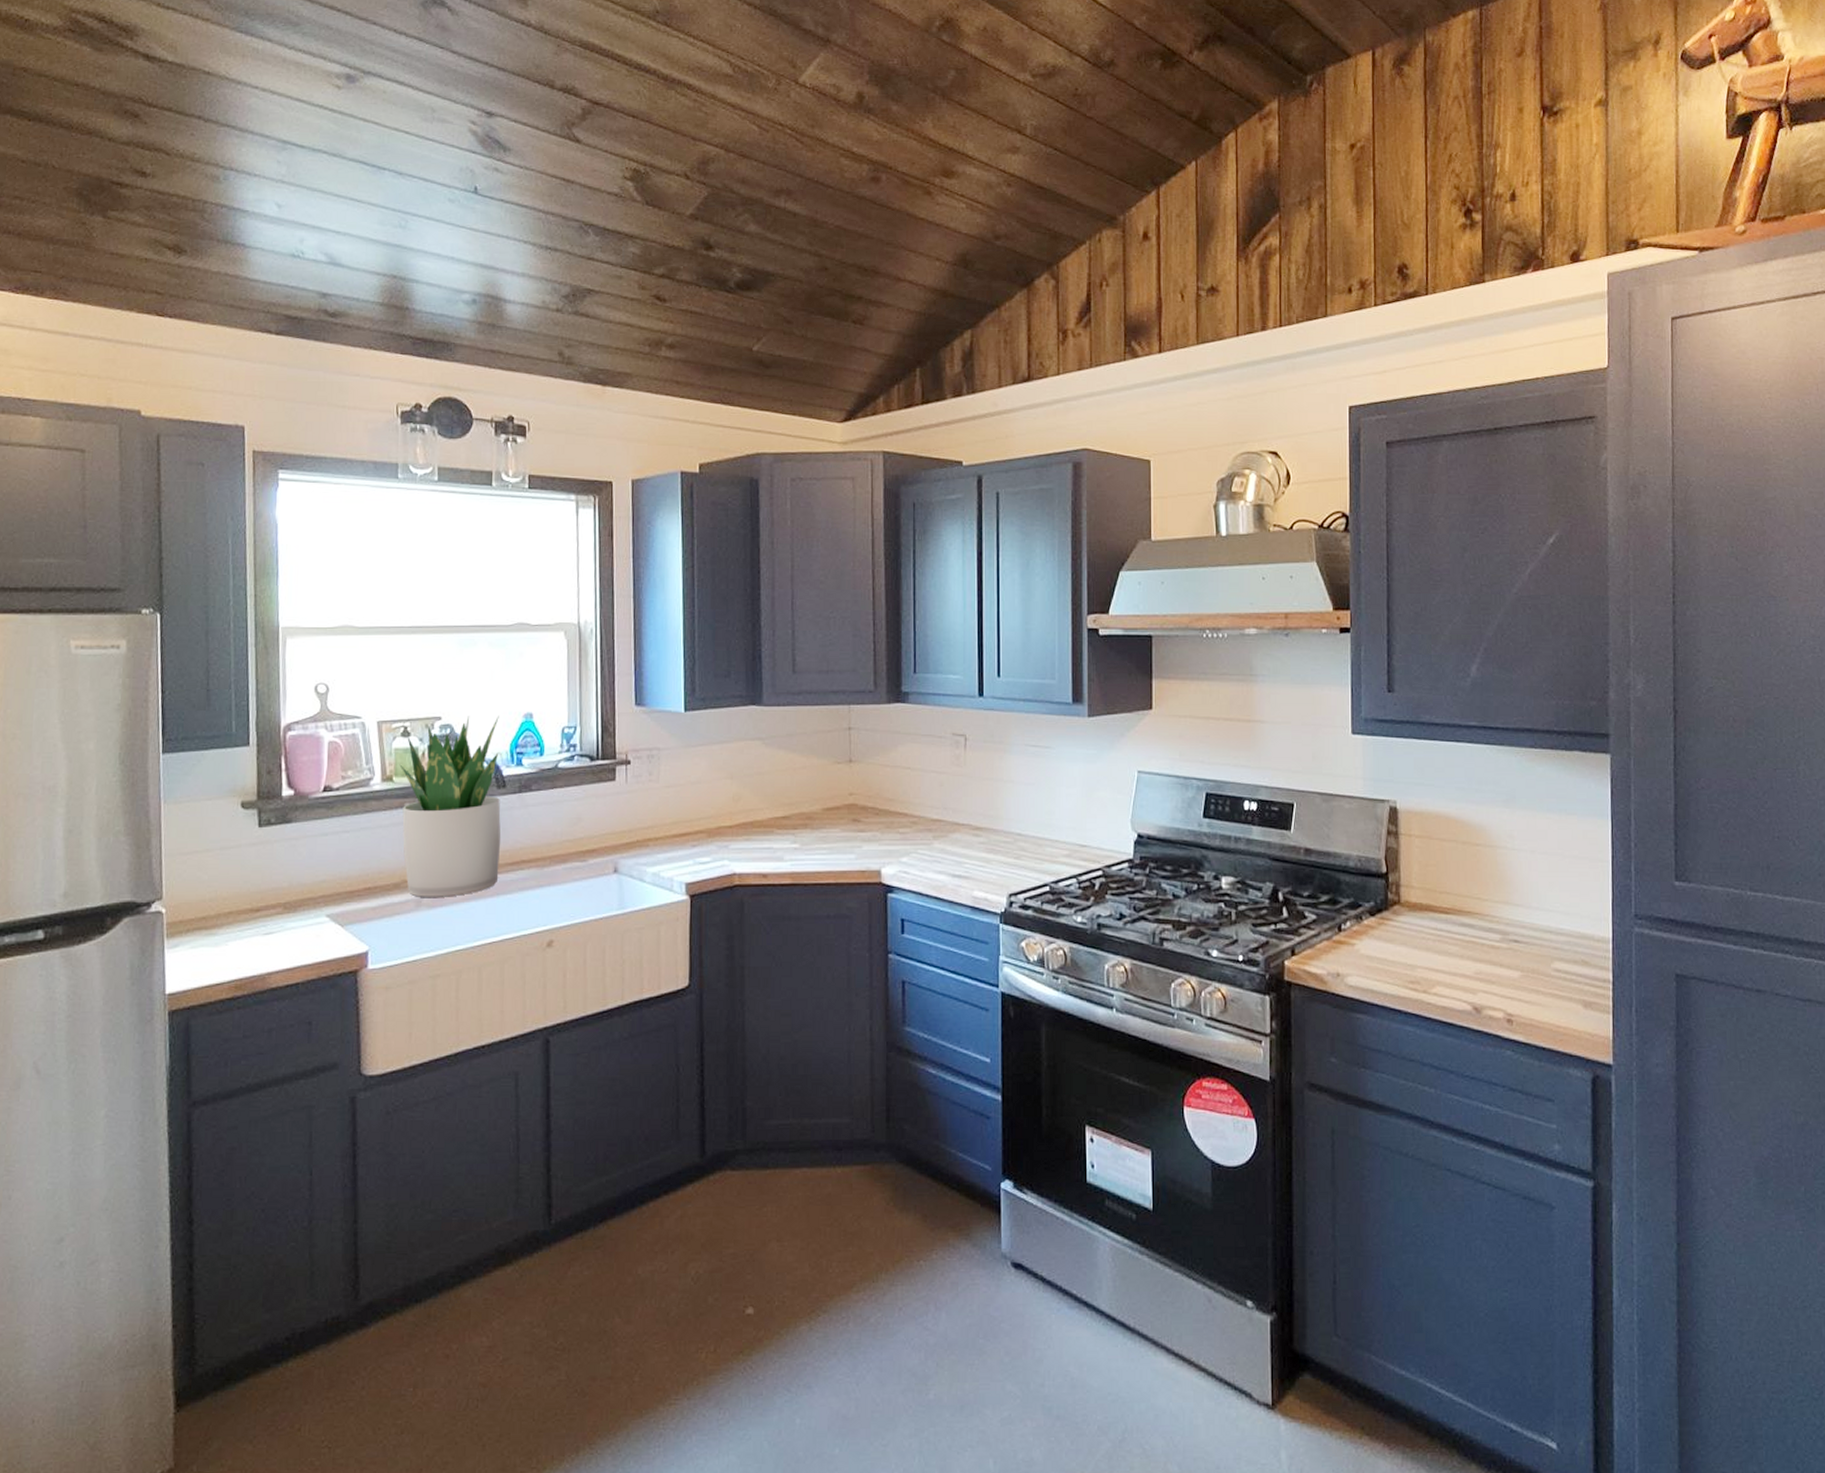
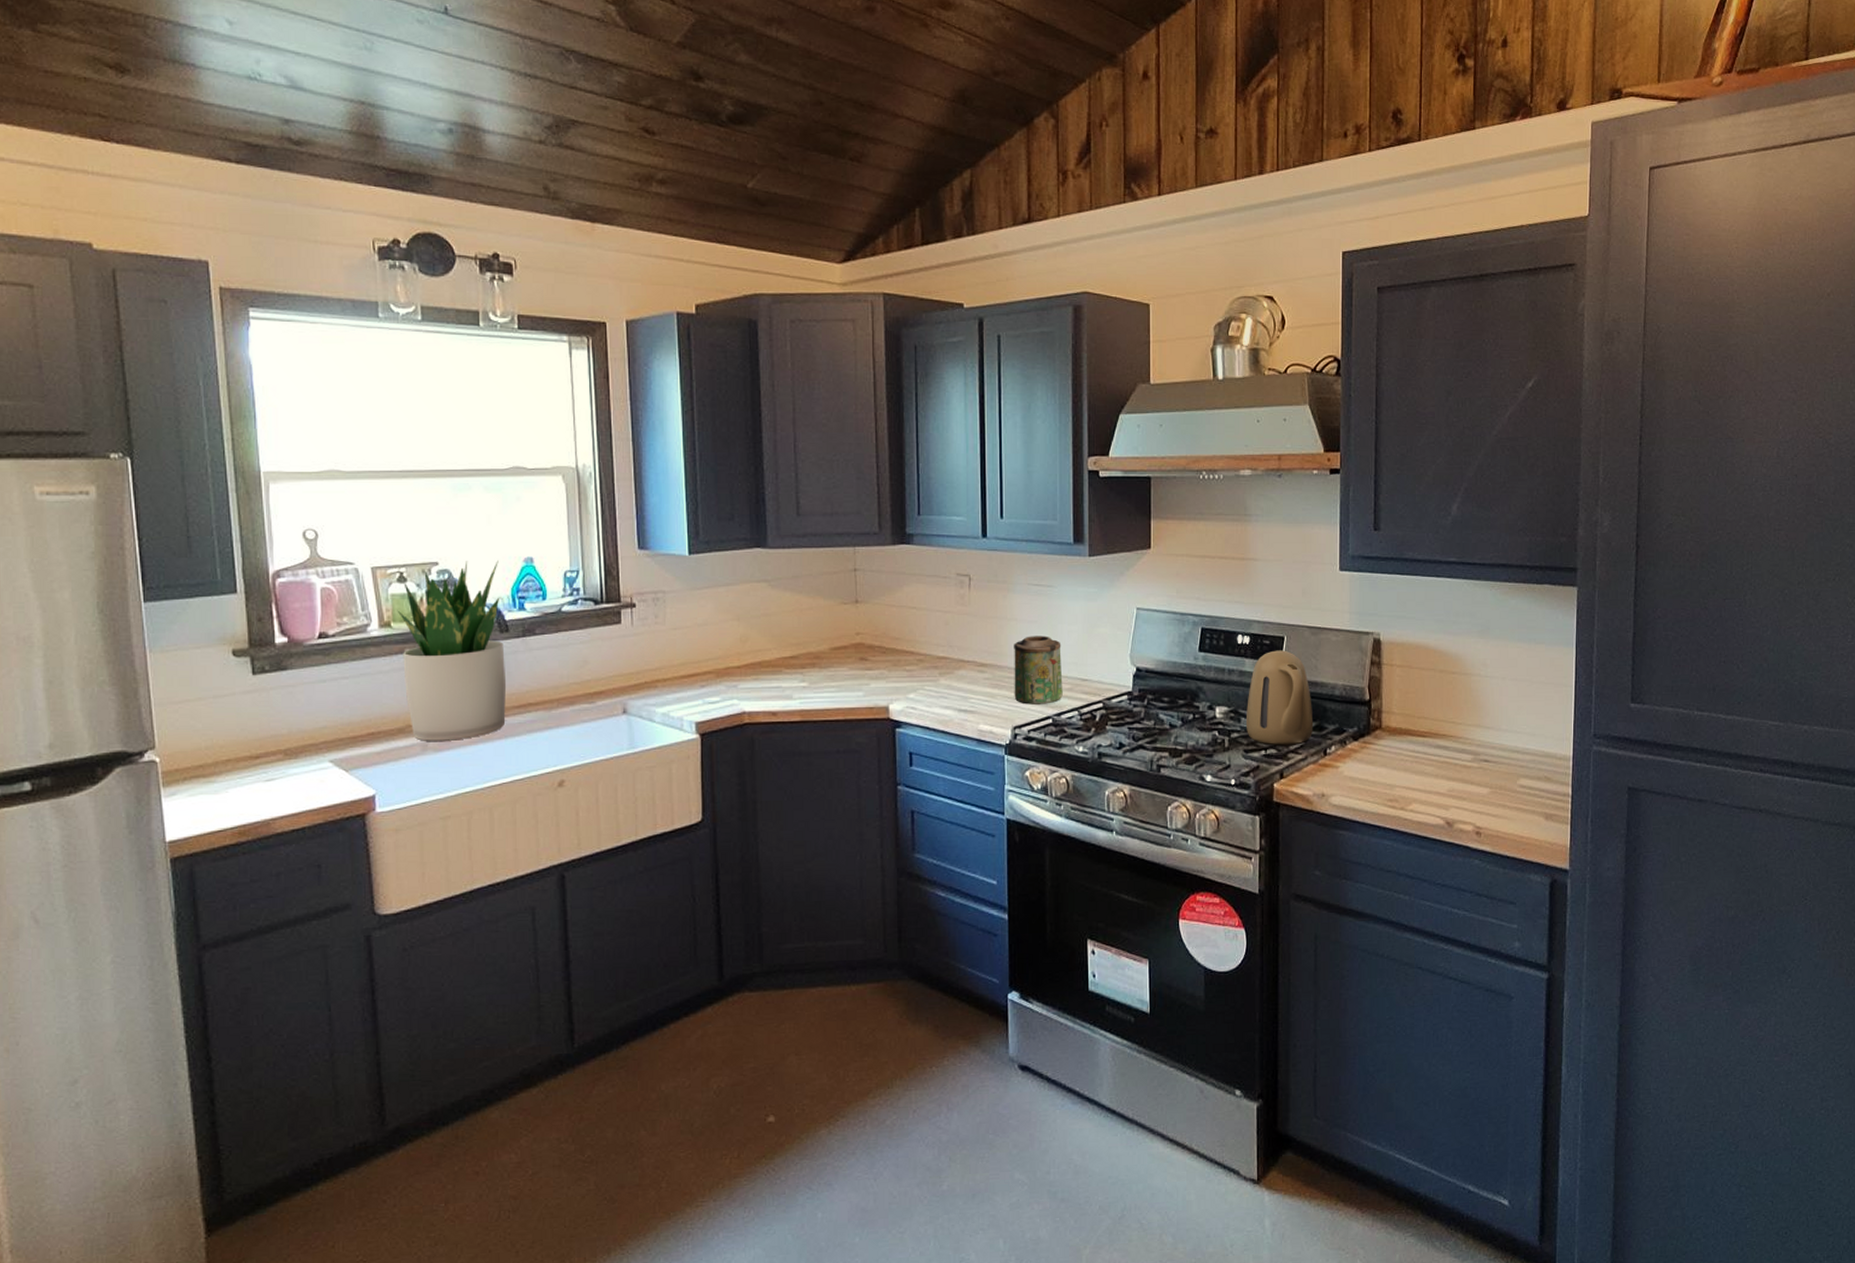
canister: none [1010,799,1061,871] -> present [1014,636,1063,705]
kettle: none [1253,817,1327,921] -> present [1245,650,1314,747]

